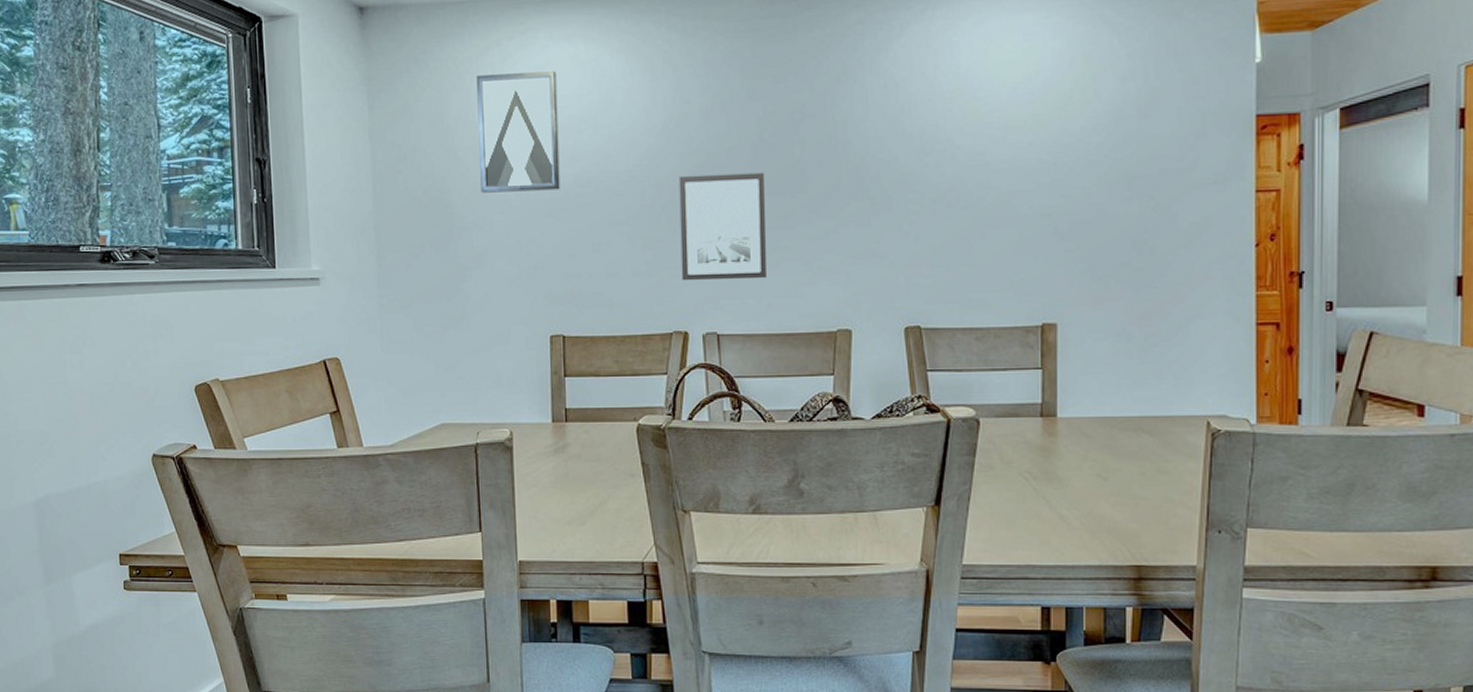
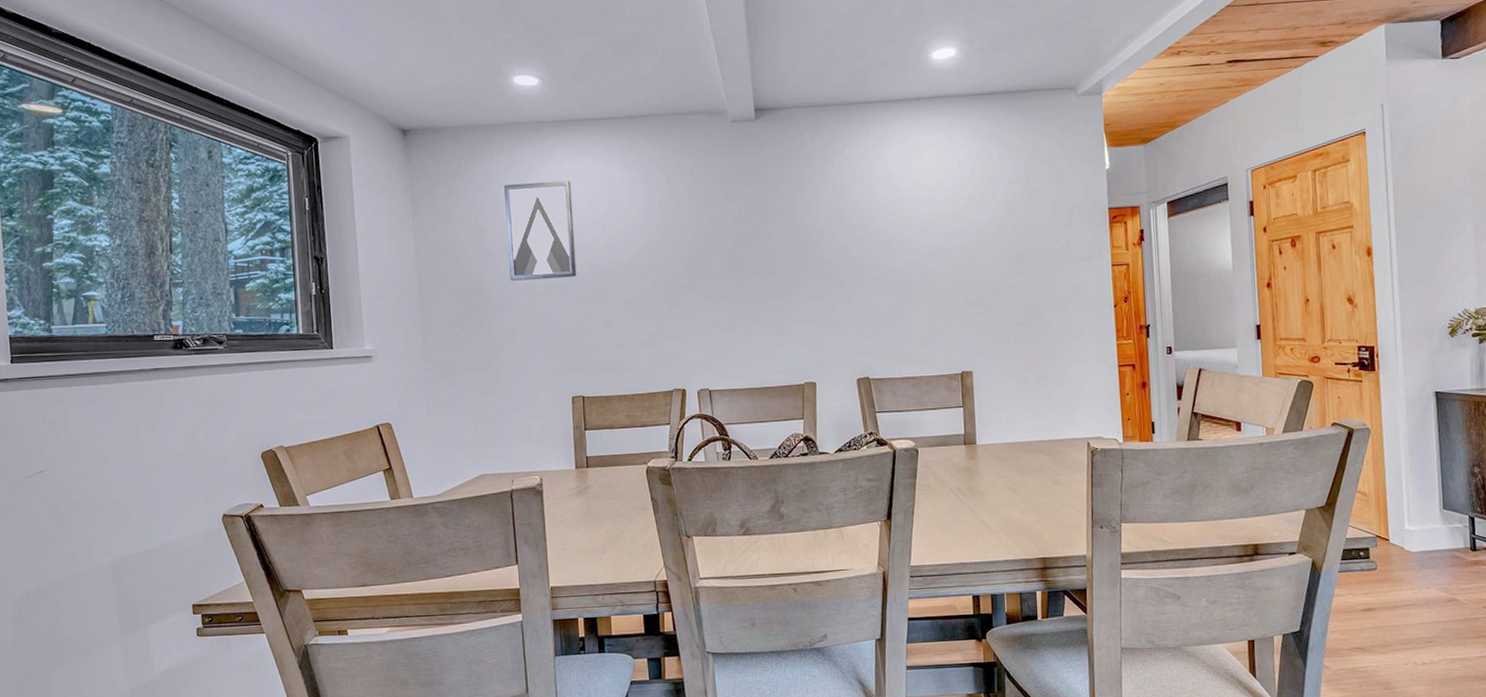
wall art: present [679,172,766,281] -> none [673,259,747,348]

